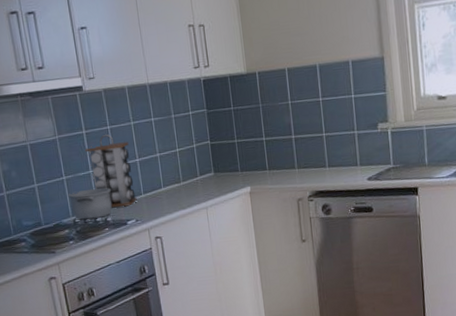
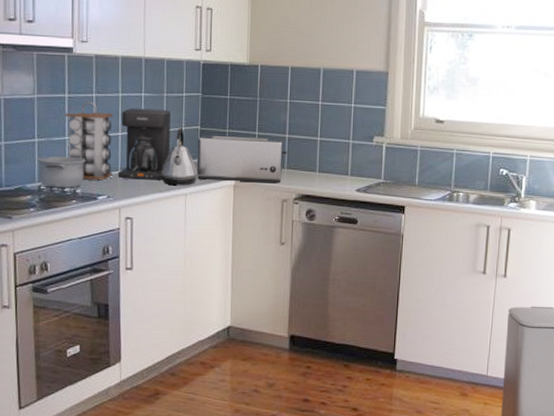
coffee maker: none [136,130,186,202] -> present [117,108,171,180]
kettle: none [180,145,215,202] -> present [161,127,198,186]
toaster: none [209,140,296,192] -> present [197,134,287,184]

